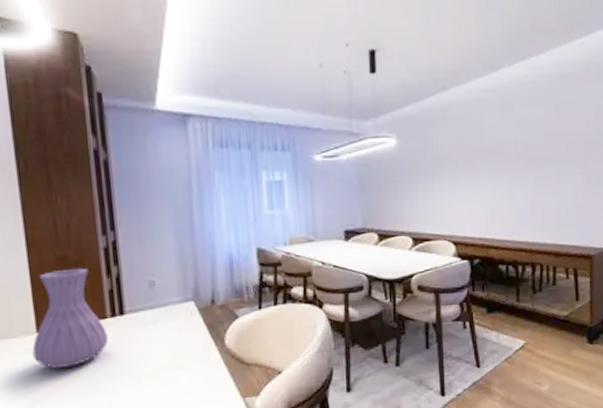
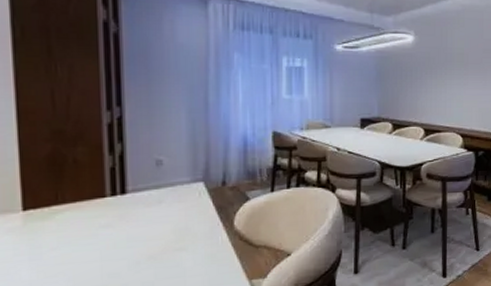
vase: present [32,268,108,370] -> none [15,143,105,251]

